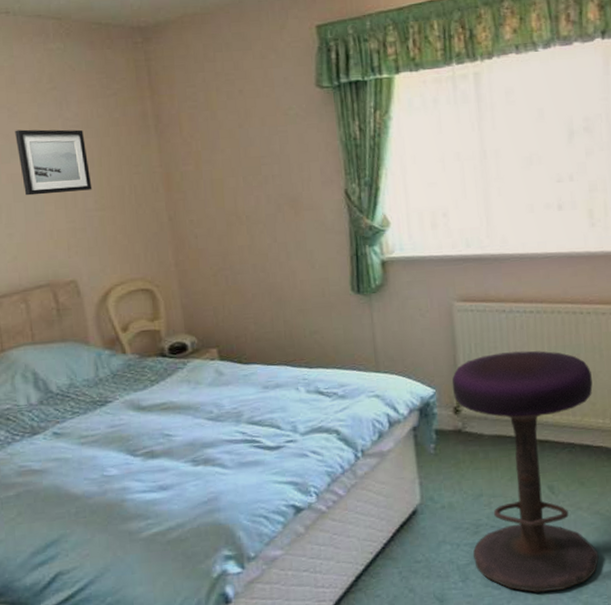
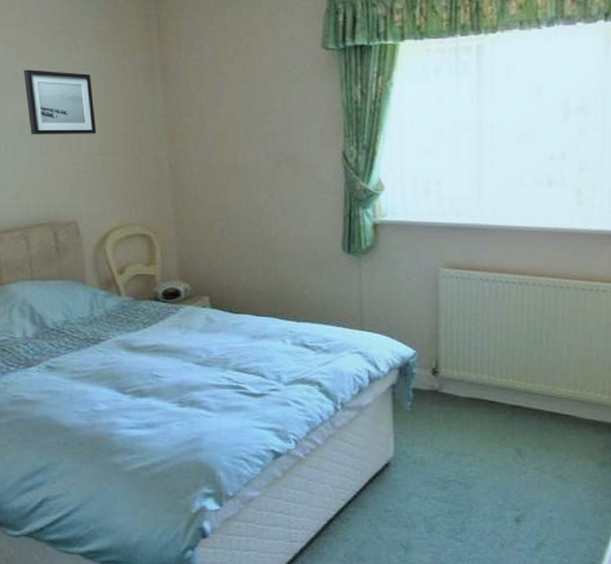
stool: present [452,350,599,592] -> none [432,320,566,547]

